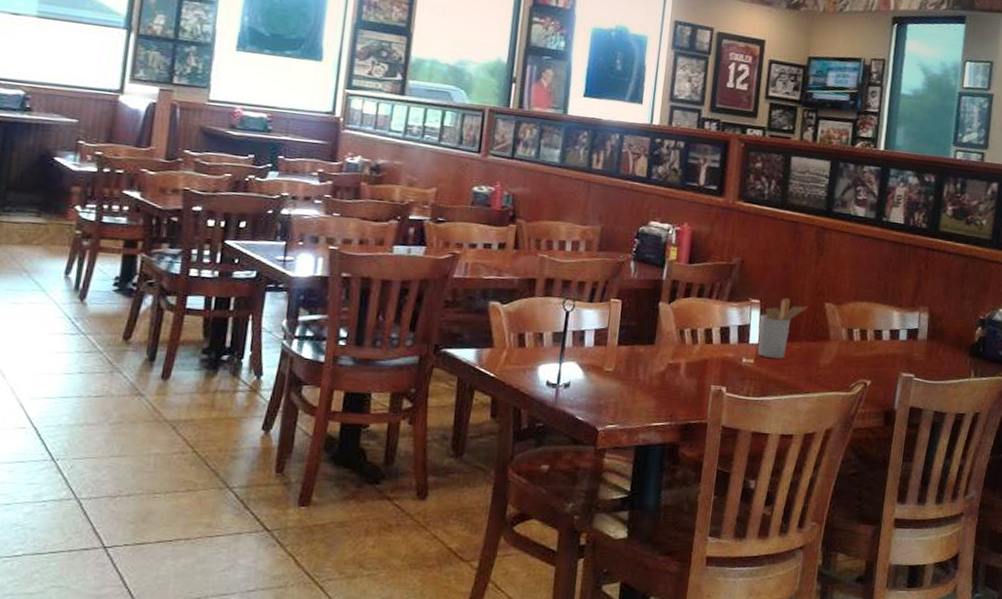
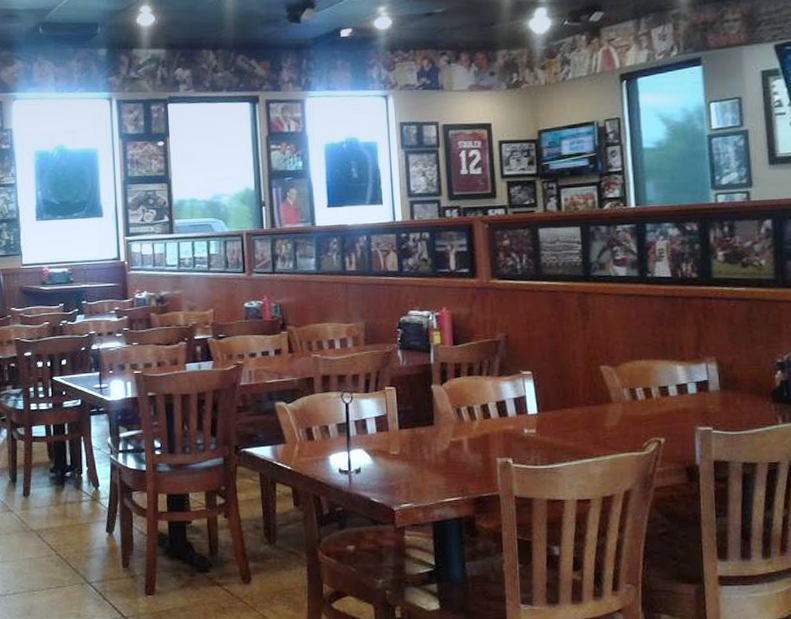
utensil holder: present [757,298,808,359] -> none [534,366,583,426]

